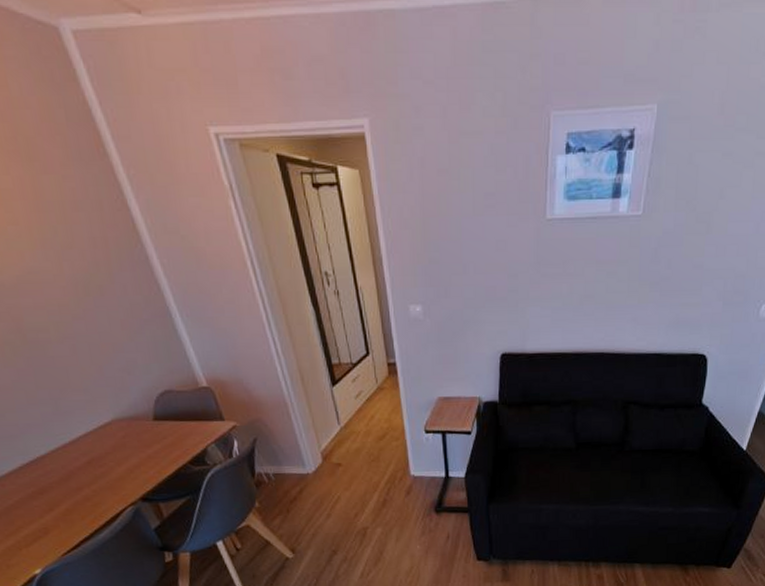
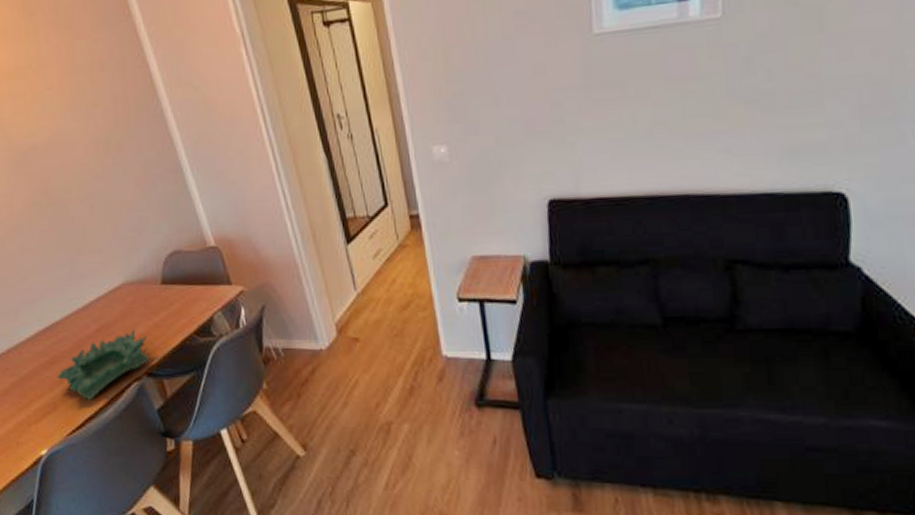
decorative bowl: none [47,461,145,524] -> present [57,329,150,400]

